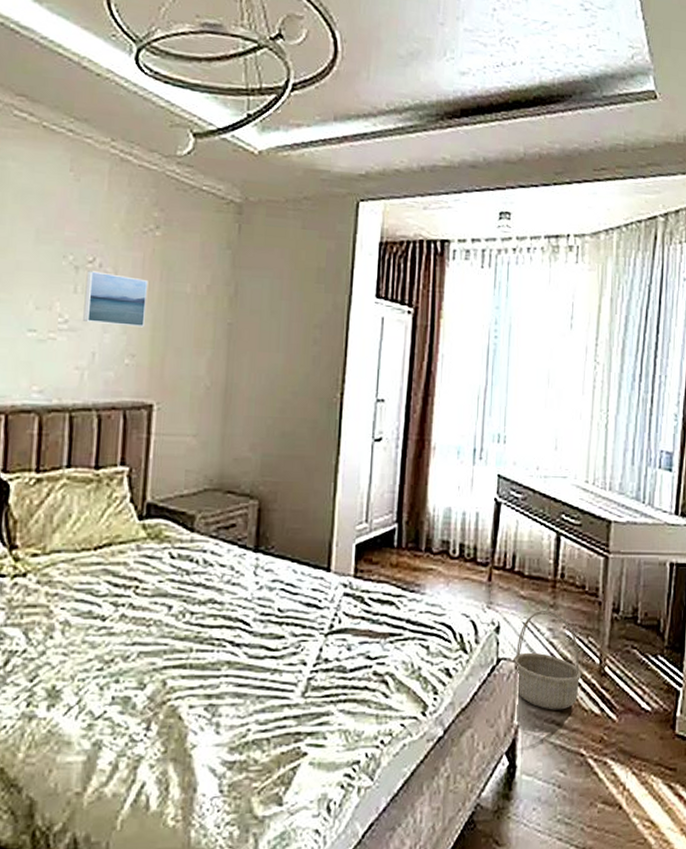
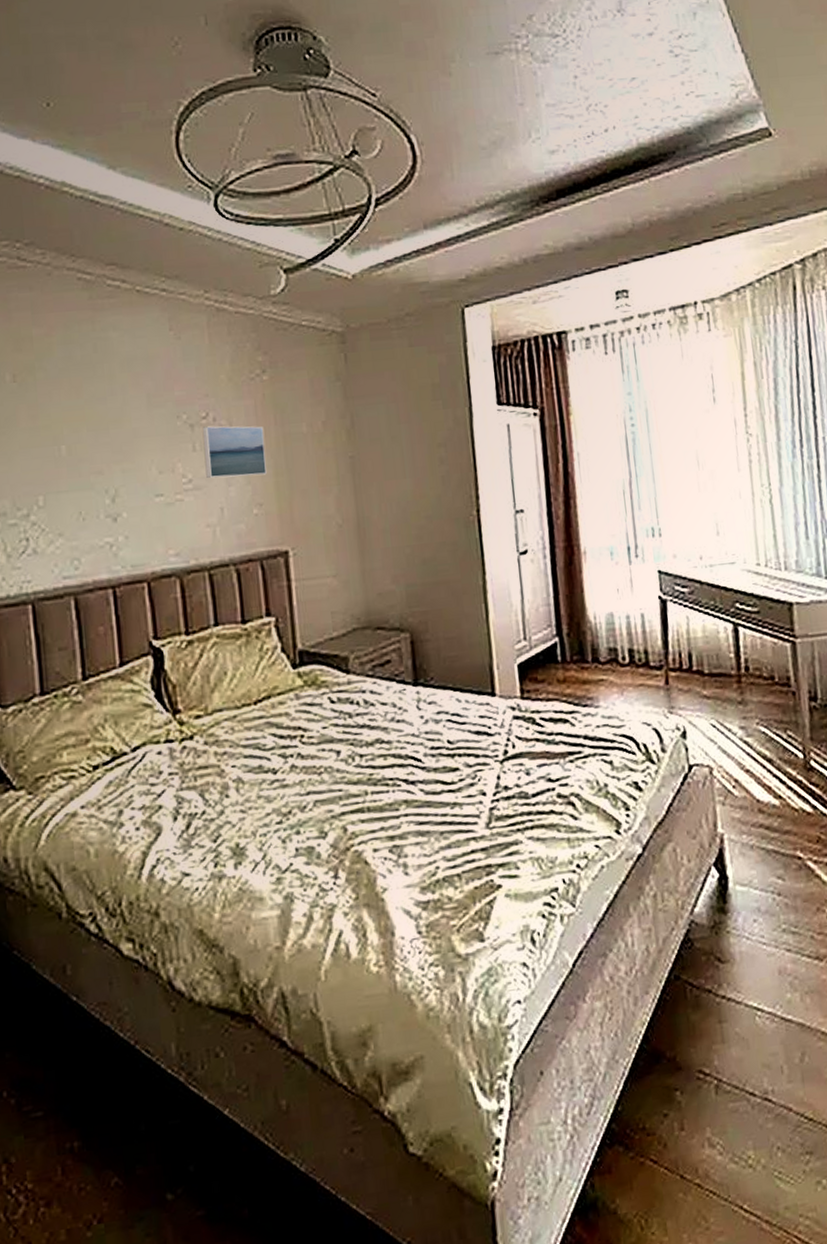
basket: present [512,611,582,710] -> none [705,708,786,814]

